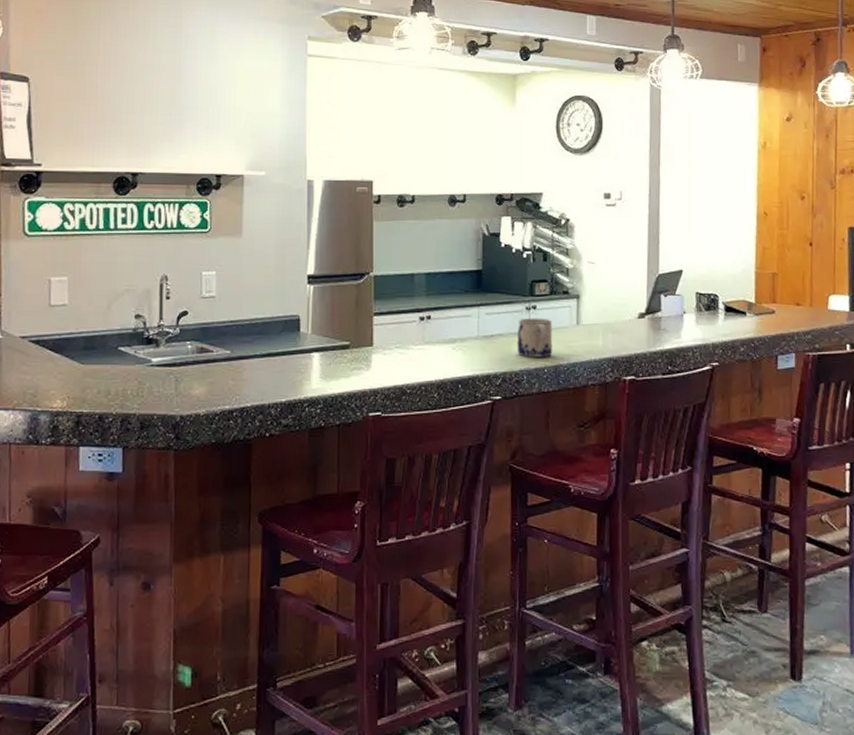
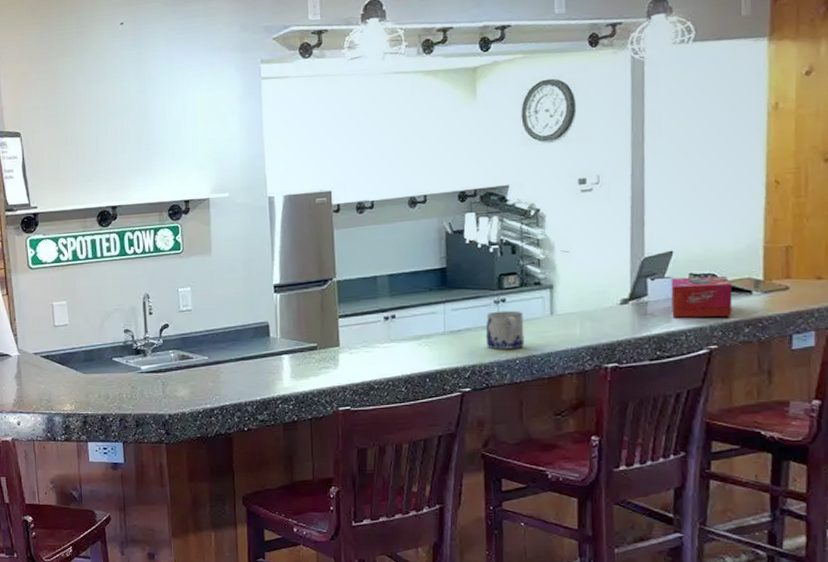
tissue box: none [680,296,731,336] -> present [671,275,733,318]

